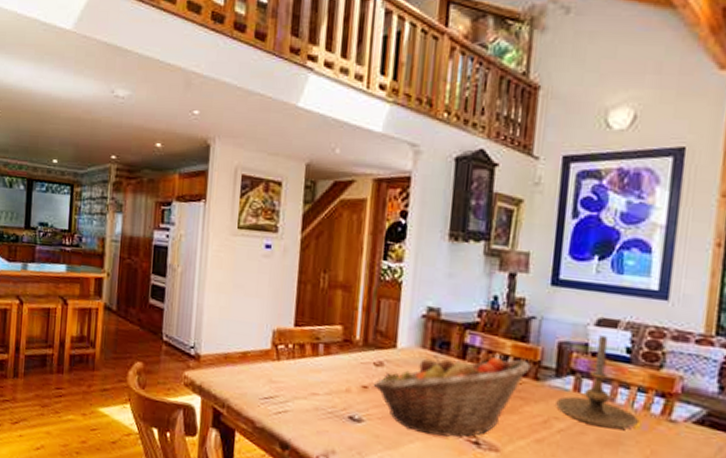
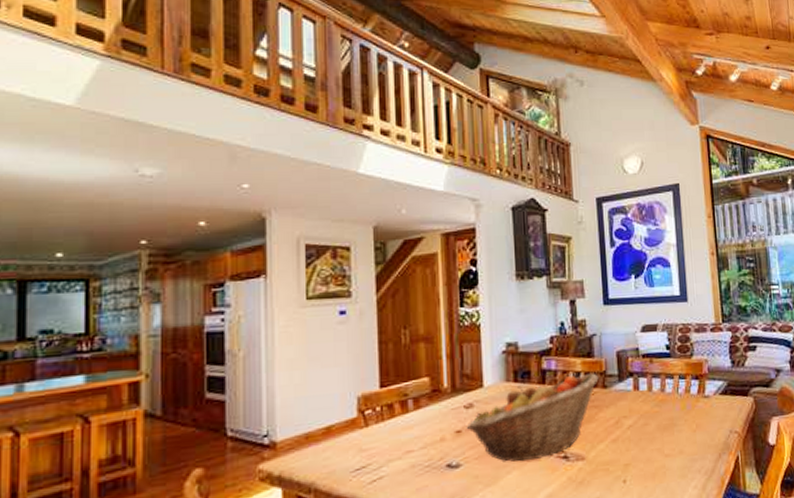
candle holder: present [556,335,638,430] -> none [623,339,684,416]

